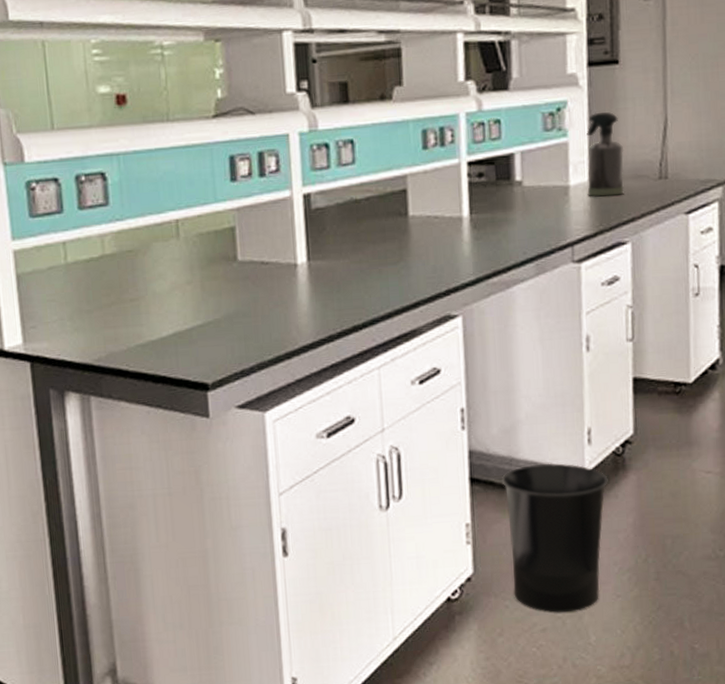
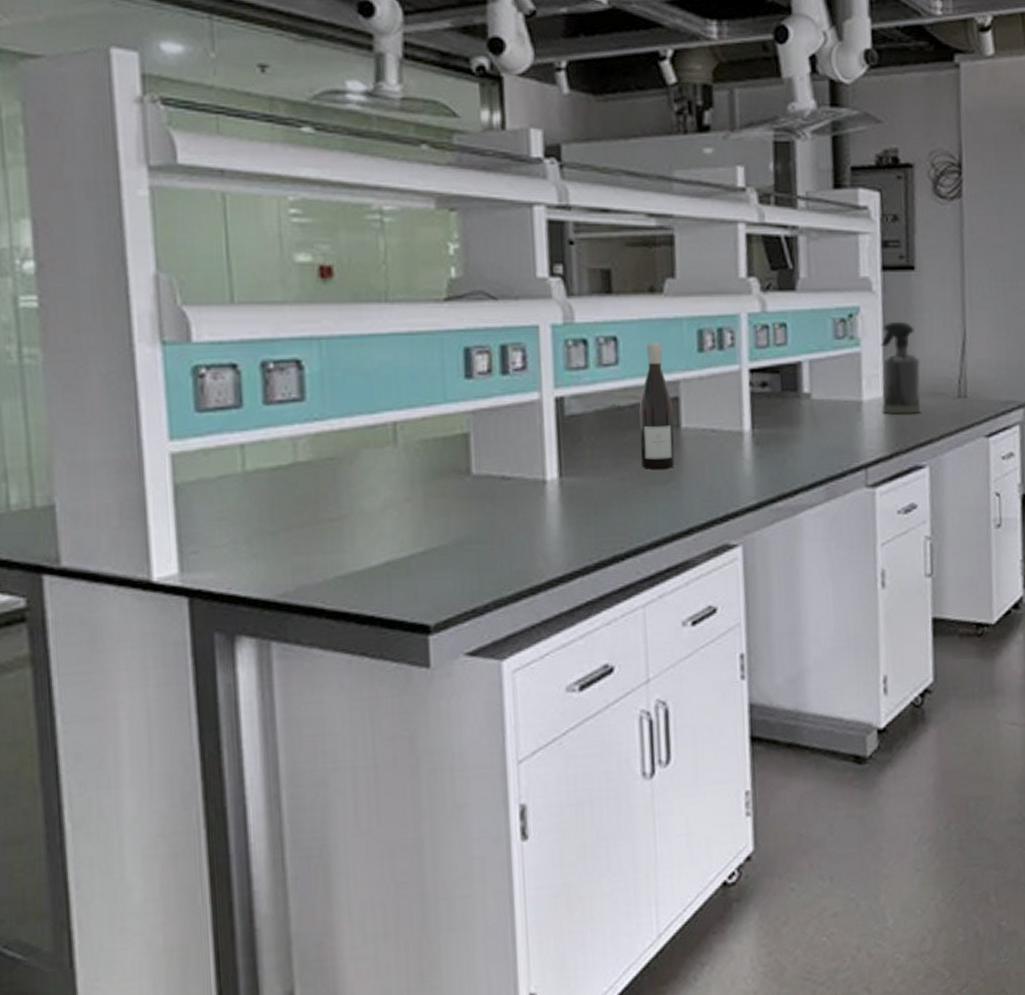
bottle: none [373,143,404,252] -> present [639,342,675,469]
waste bin: present [502,463,608,612] -> none [788,716,906,893]

